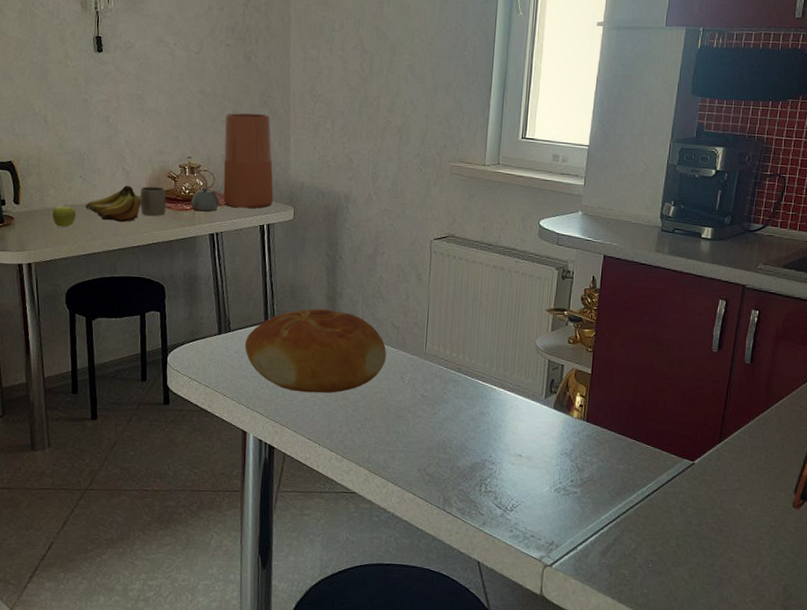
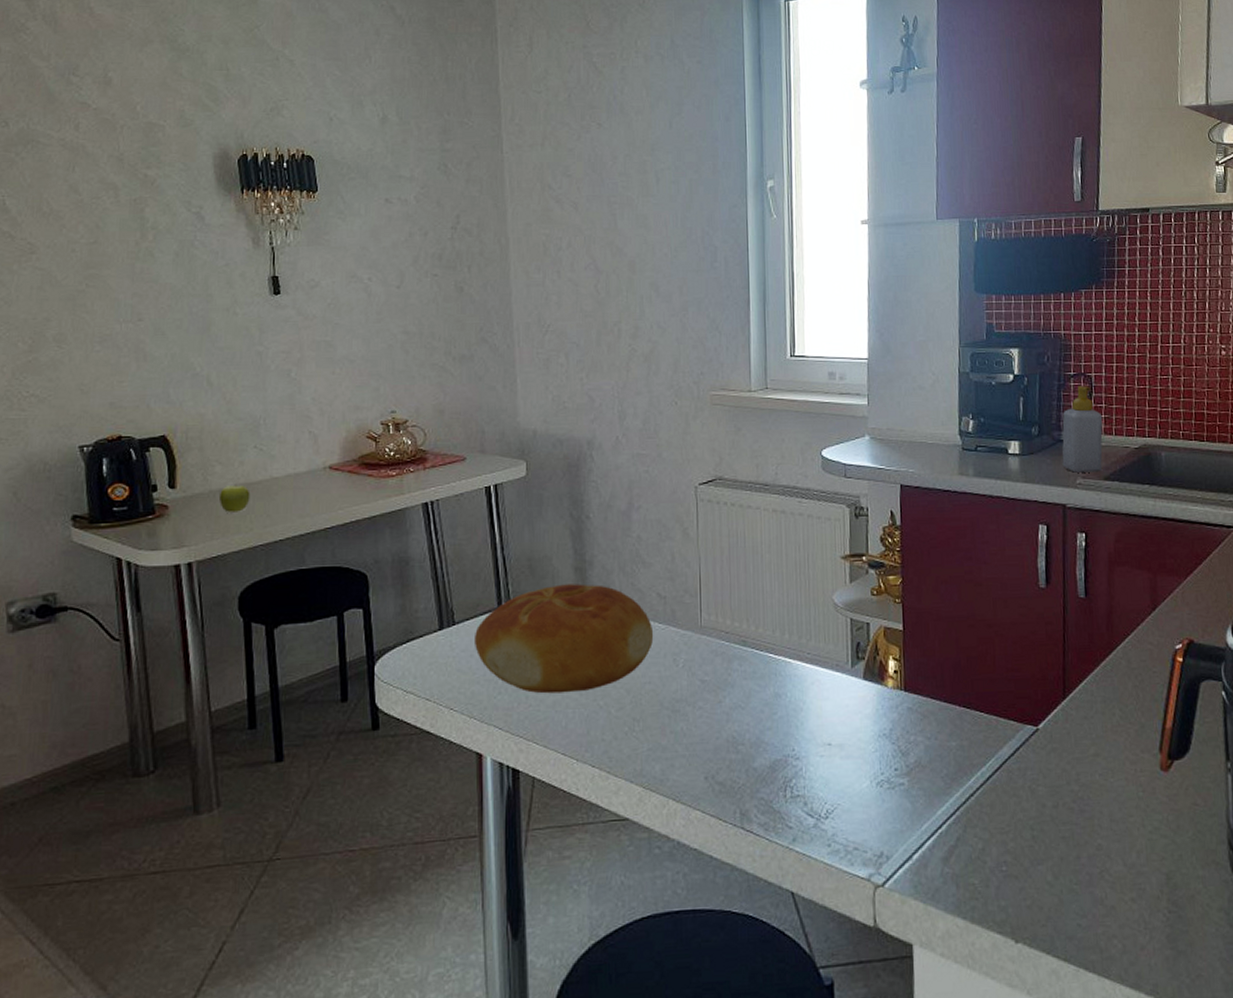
fruit: present [85,185,141,223] -> none [261,453,334,500]
mug: present [139,186,166,217] -> none [331,450,366,489]
sugar bowl: present [190,187,220,212] -> none [397,446,434,477]
vase: present [223,113,274,209] -> none [435,352,500,468]
soap bottle: none [747,184,790,261] -> present [1062,385,1103,473]

